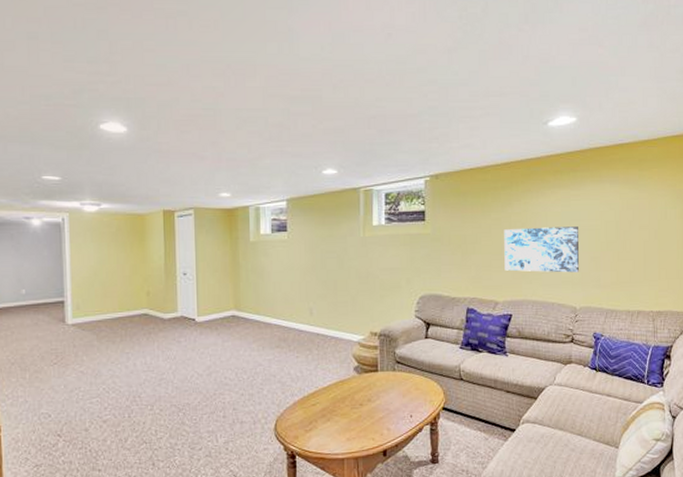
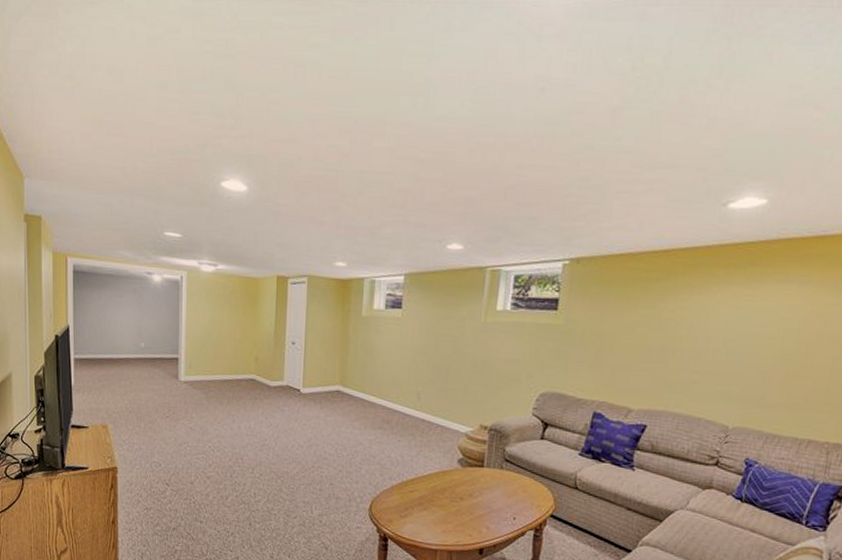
wall art: present [504,226,579,273] -> none [645,328,747,387]

